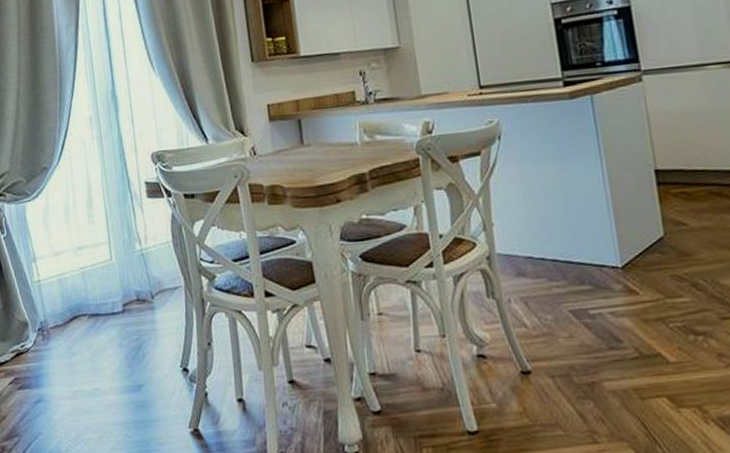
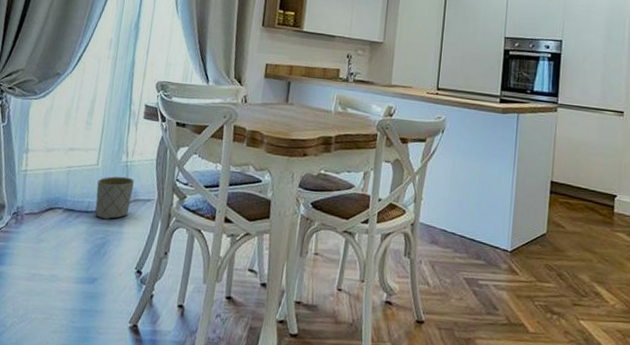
planter: none [116,266,158,319] -> present [95,176,134,220]

